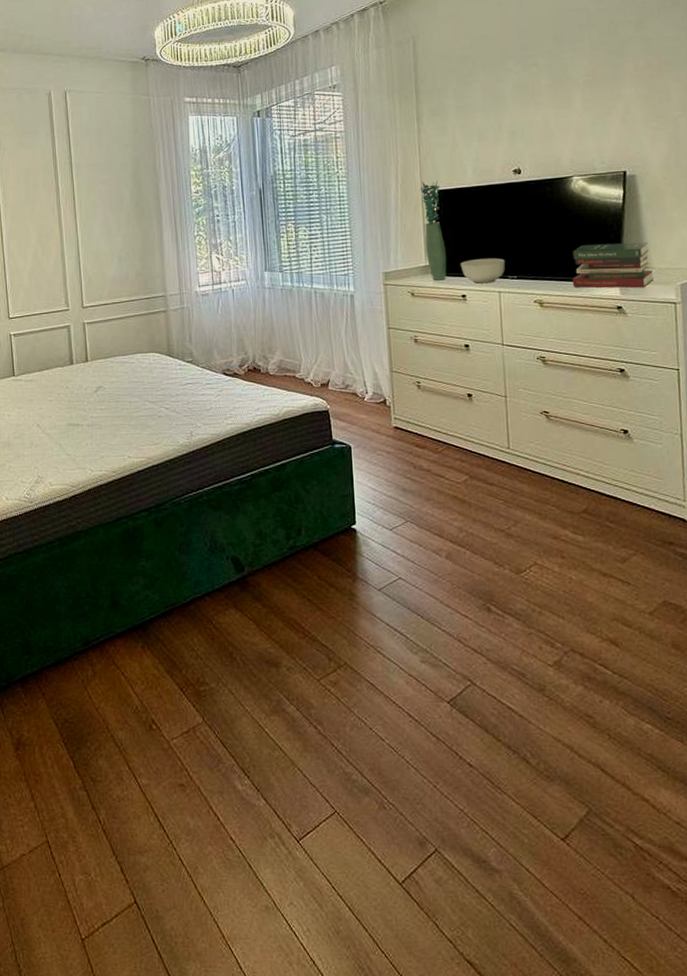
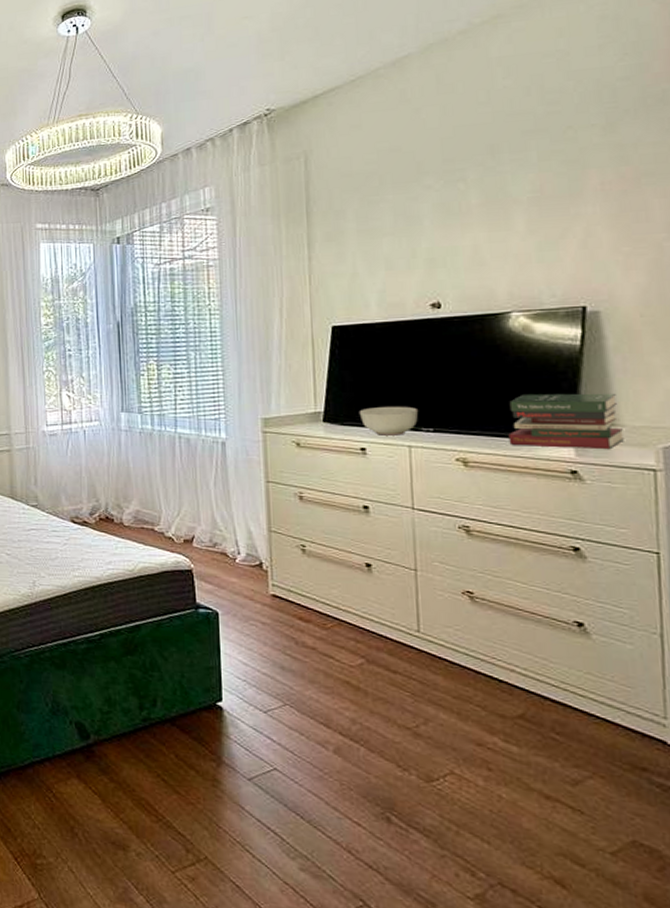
vase: present [420,181,447,282] -> none [309,315,343,431]

